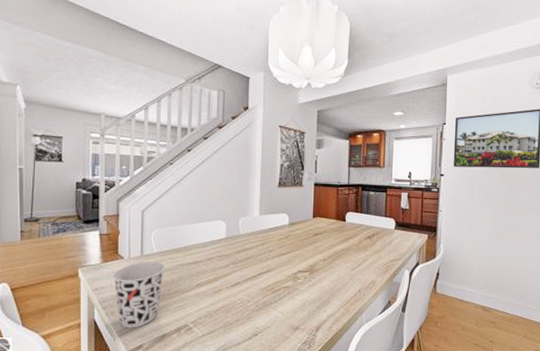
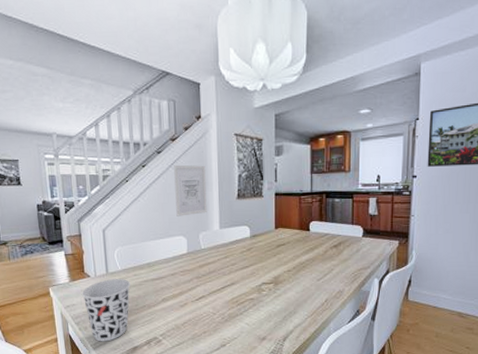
wall art: none [218,151,249,201] -> present [174,164,207,216]

